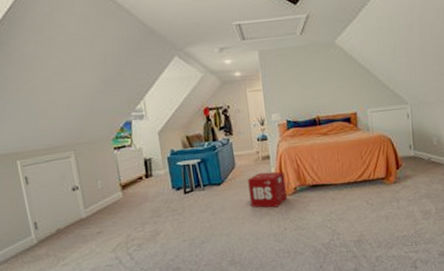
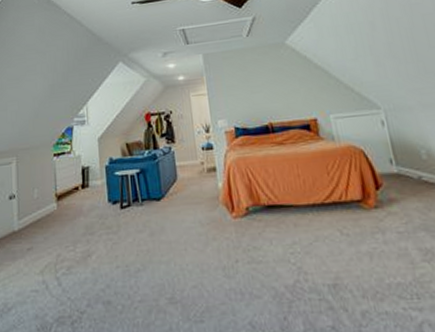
product box: present [247,172,287,208] -> none [191,187,238,232]

